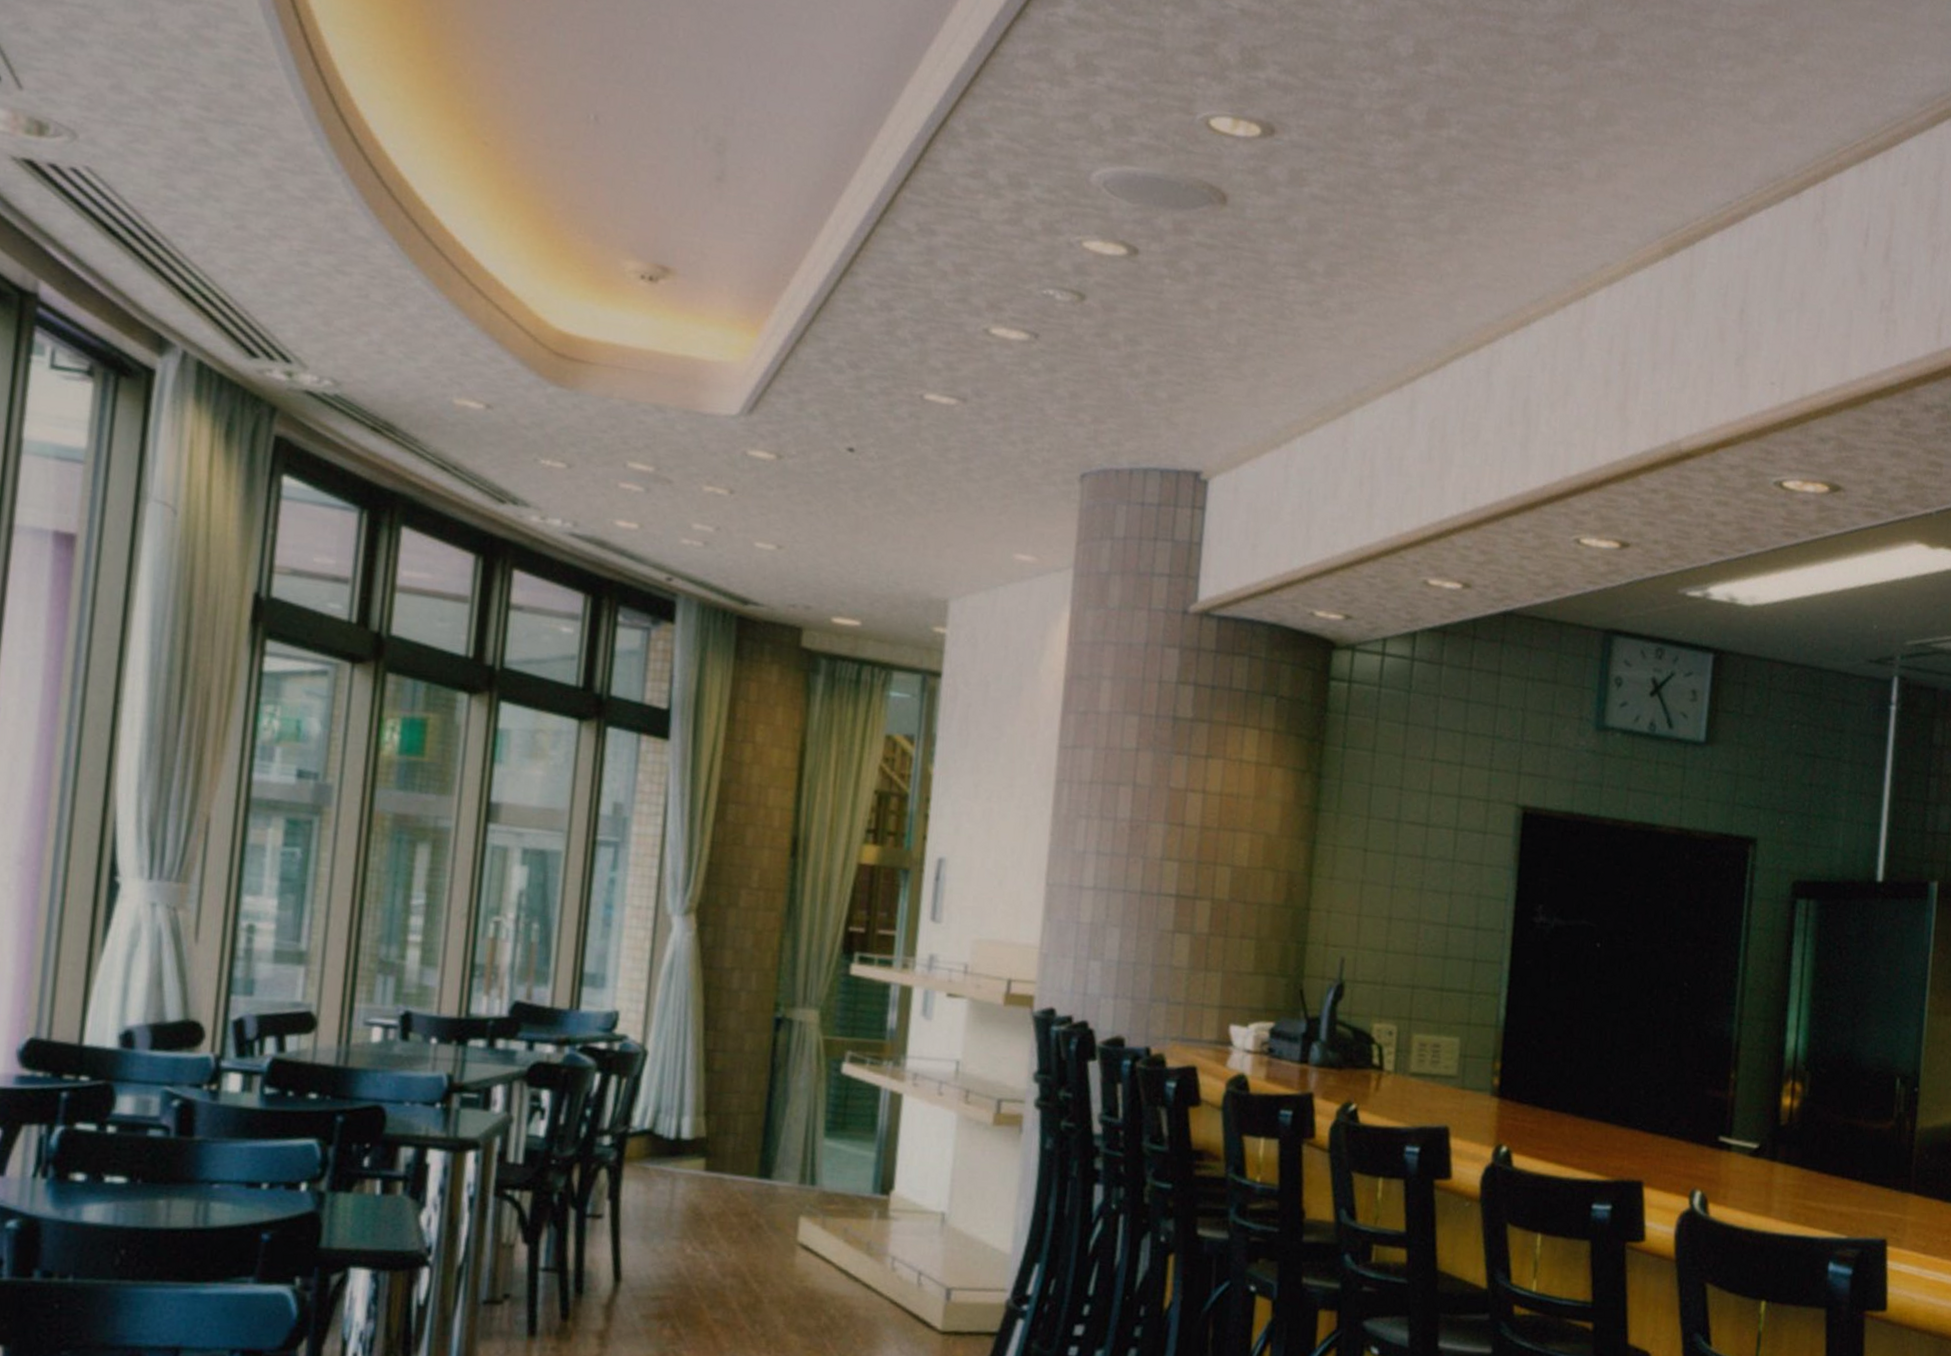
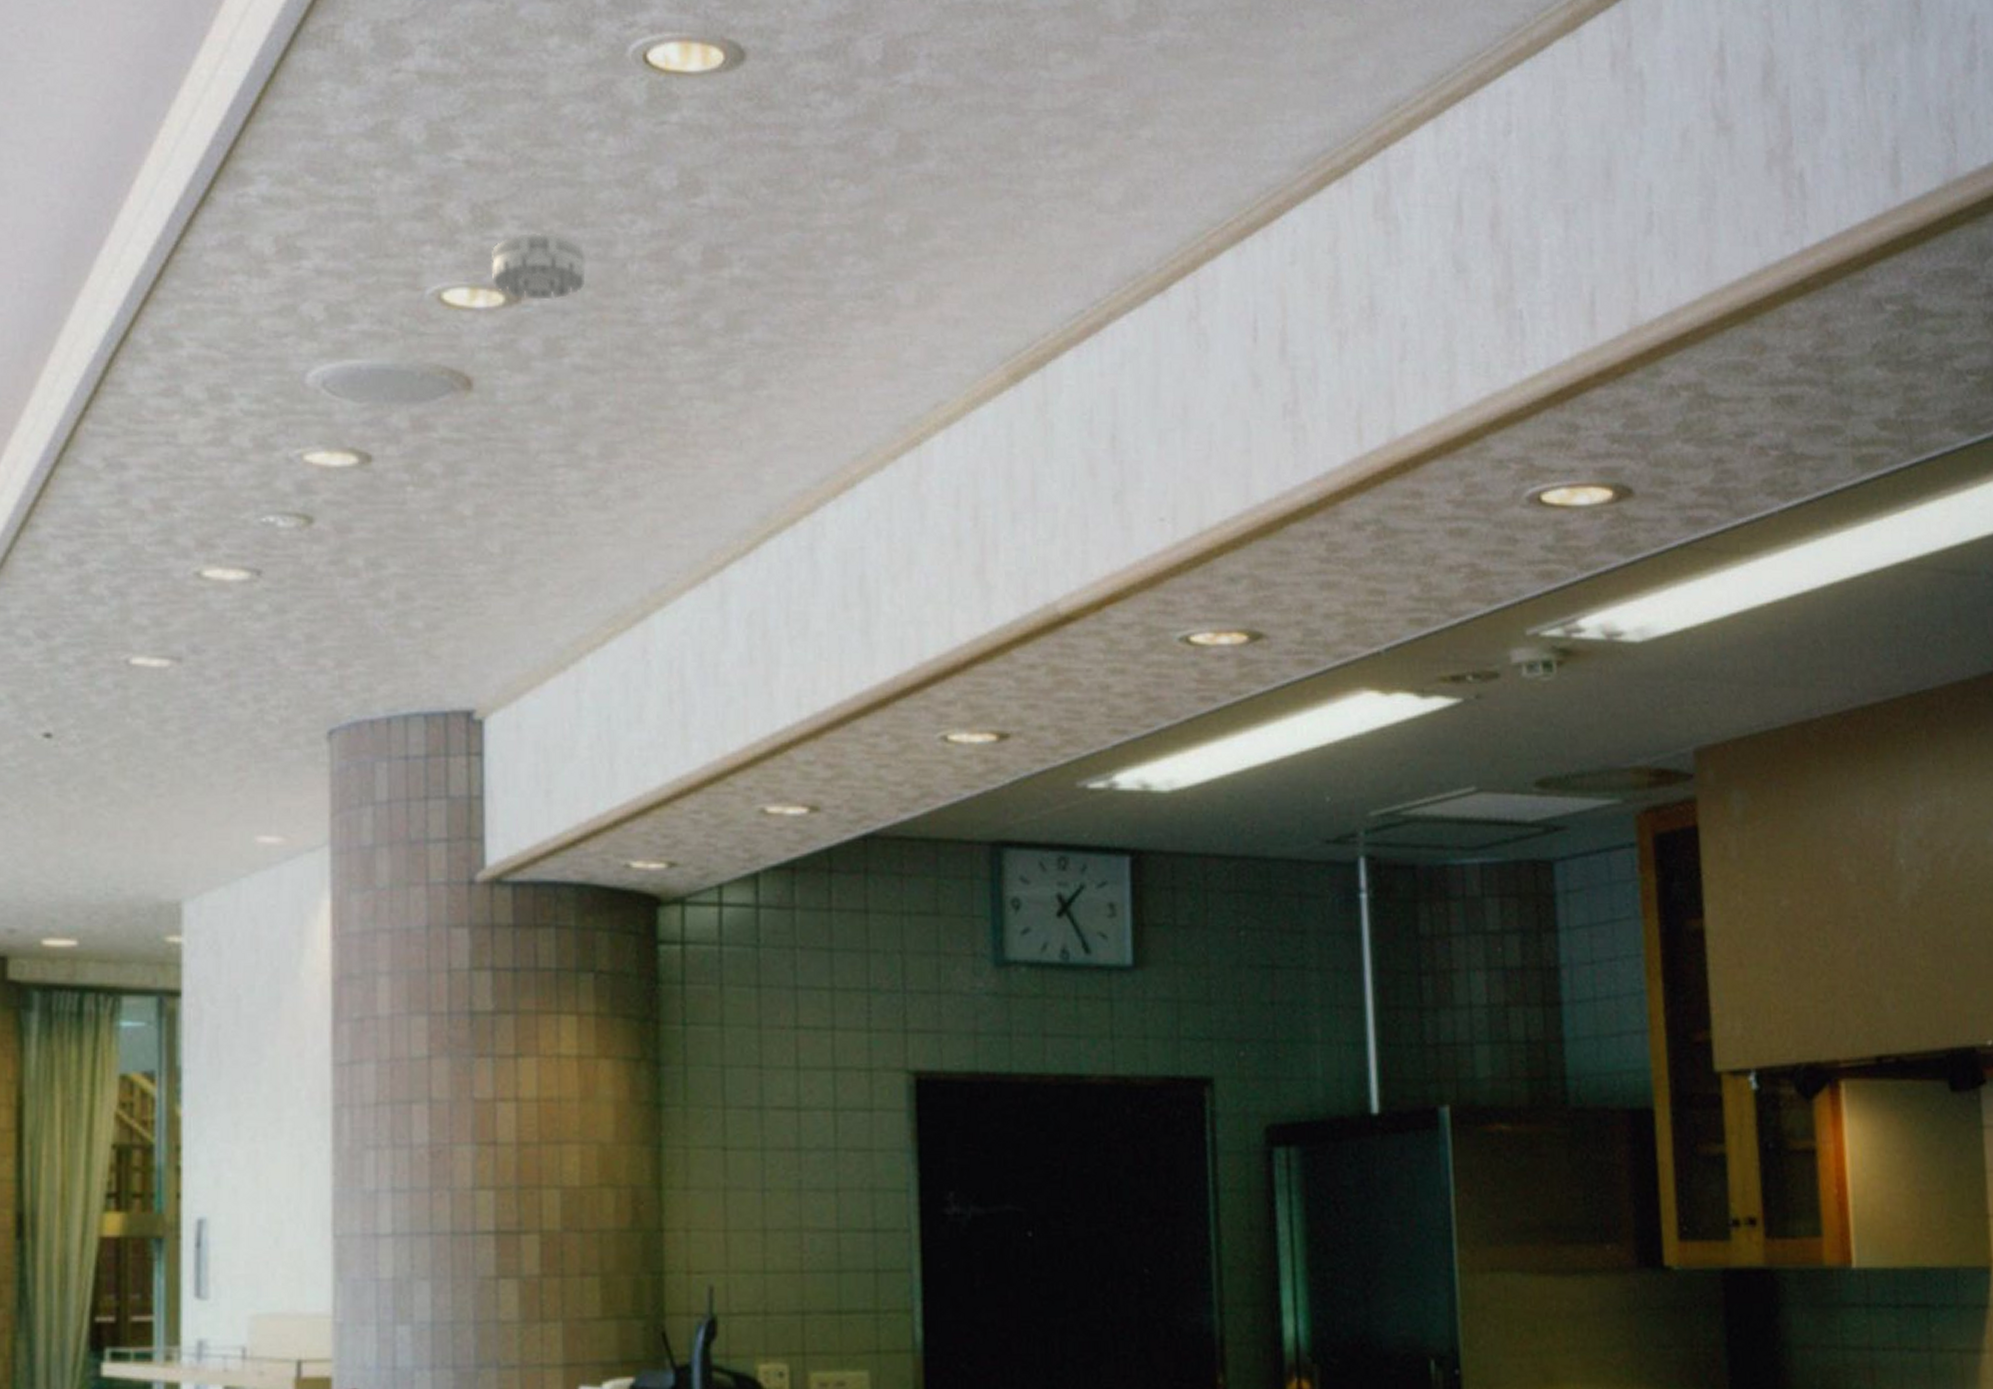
smoke detector: none [1252,77,1332,137] -> present [492,232,586,300]

